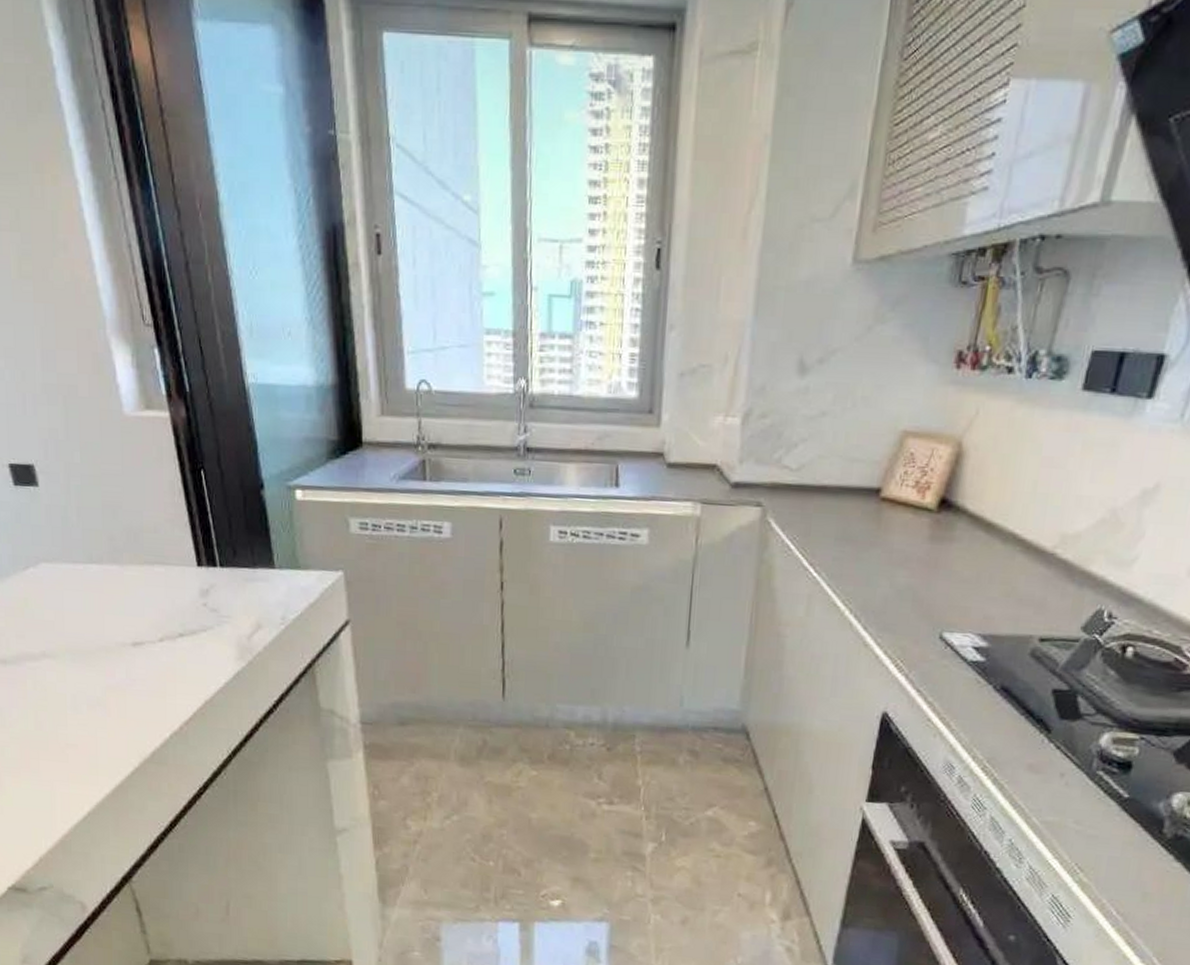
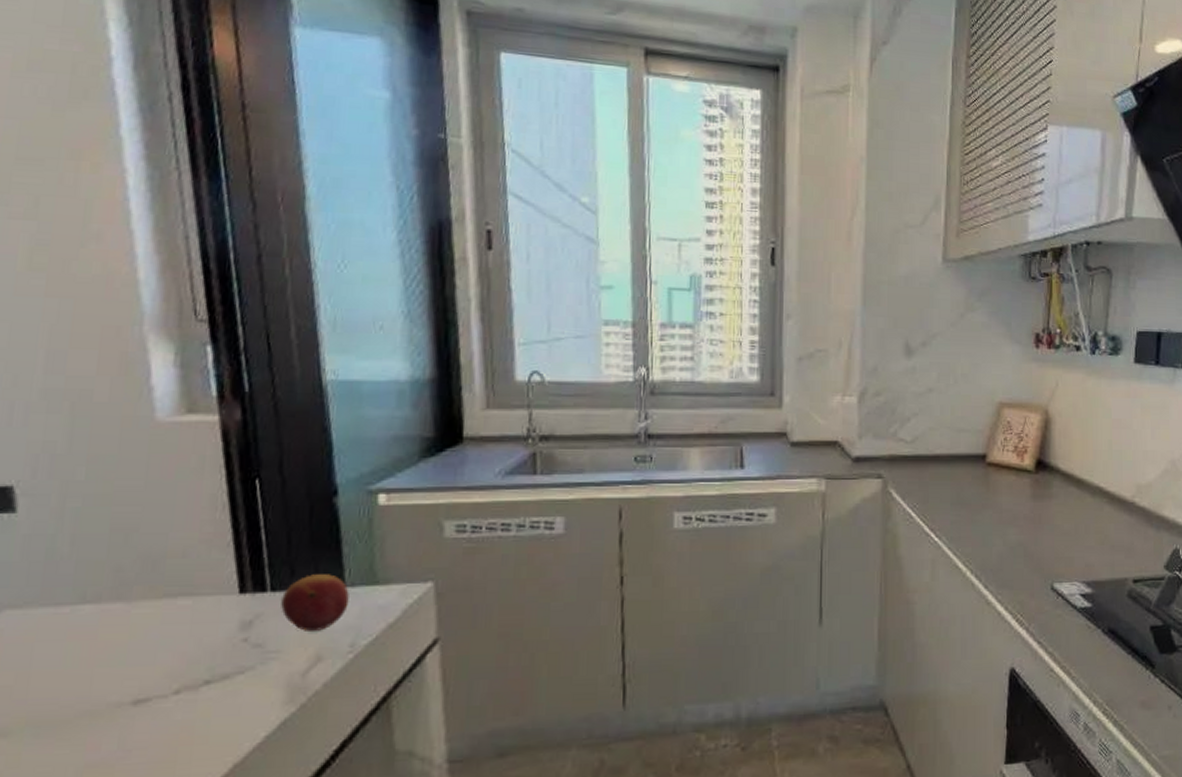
fruit: none [227,555,278,604] -> present [280,574,349,631]

